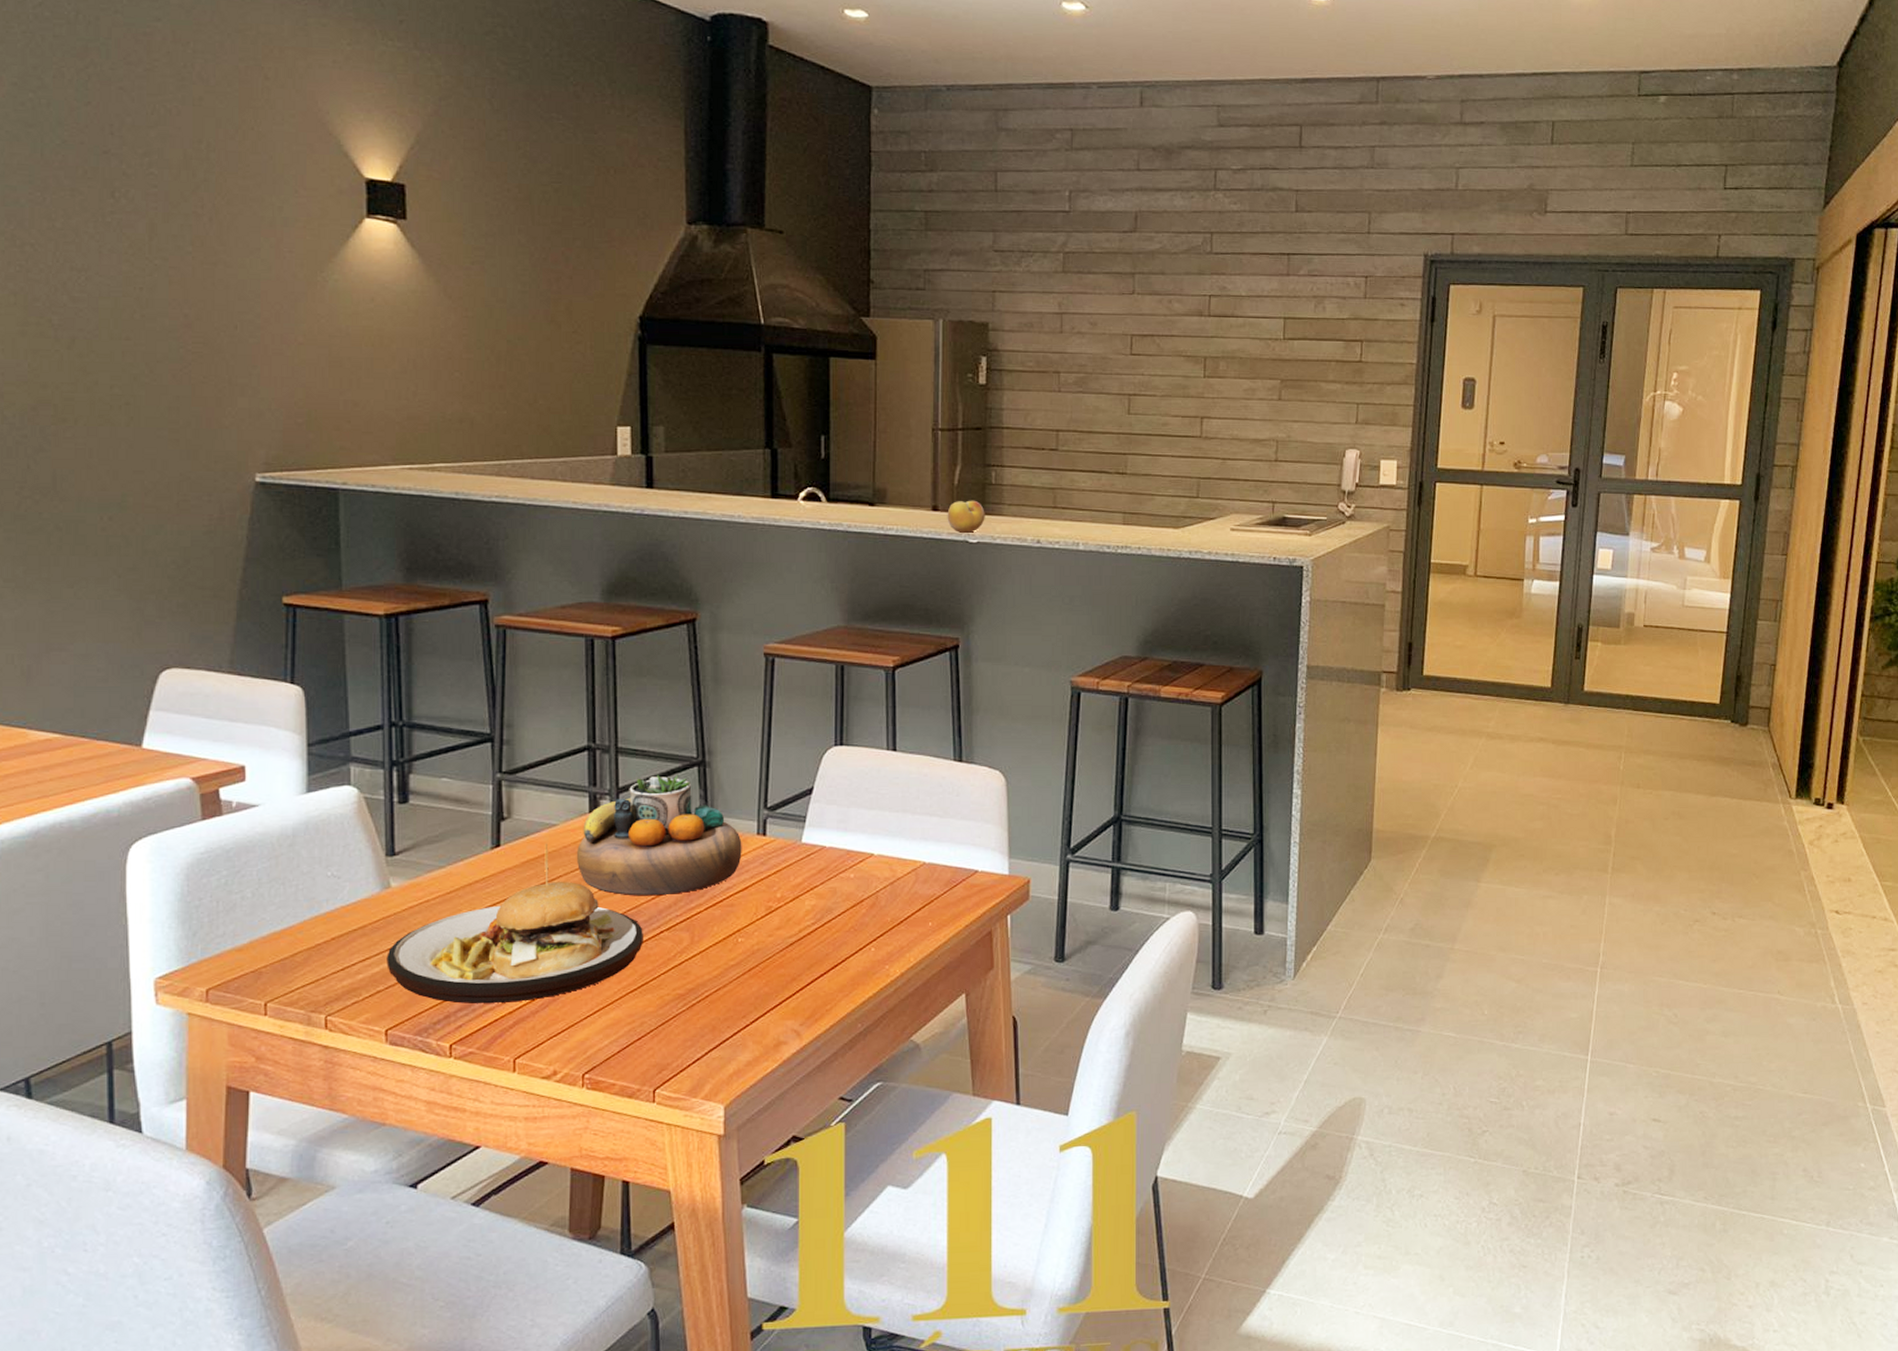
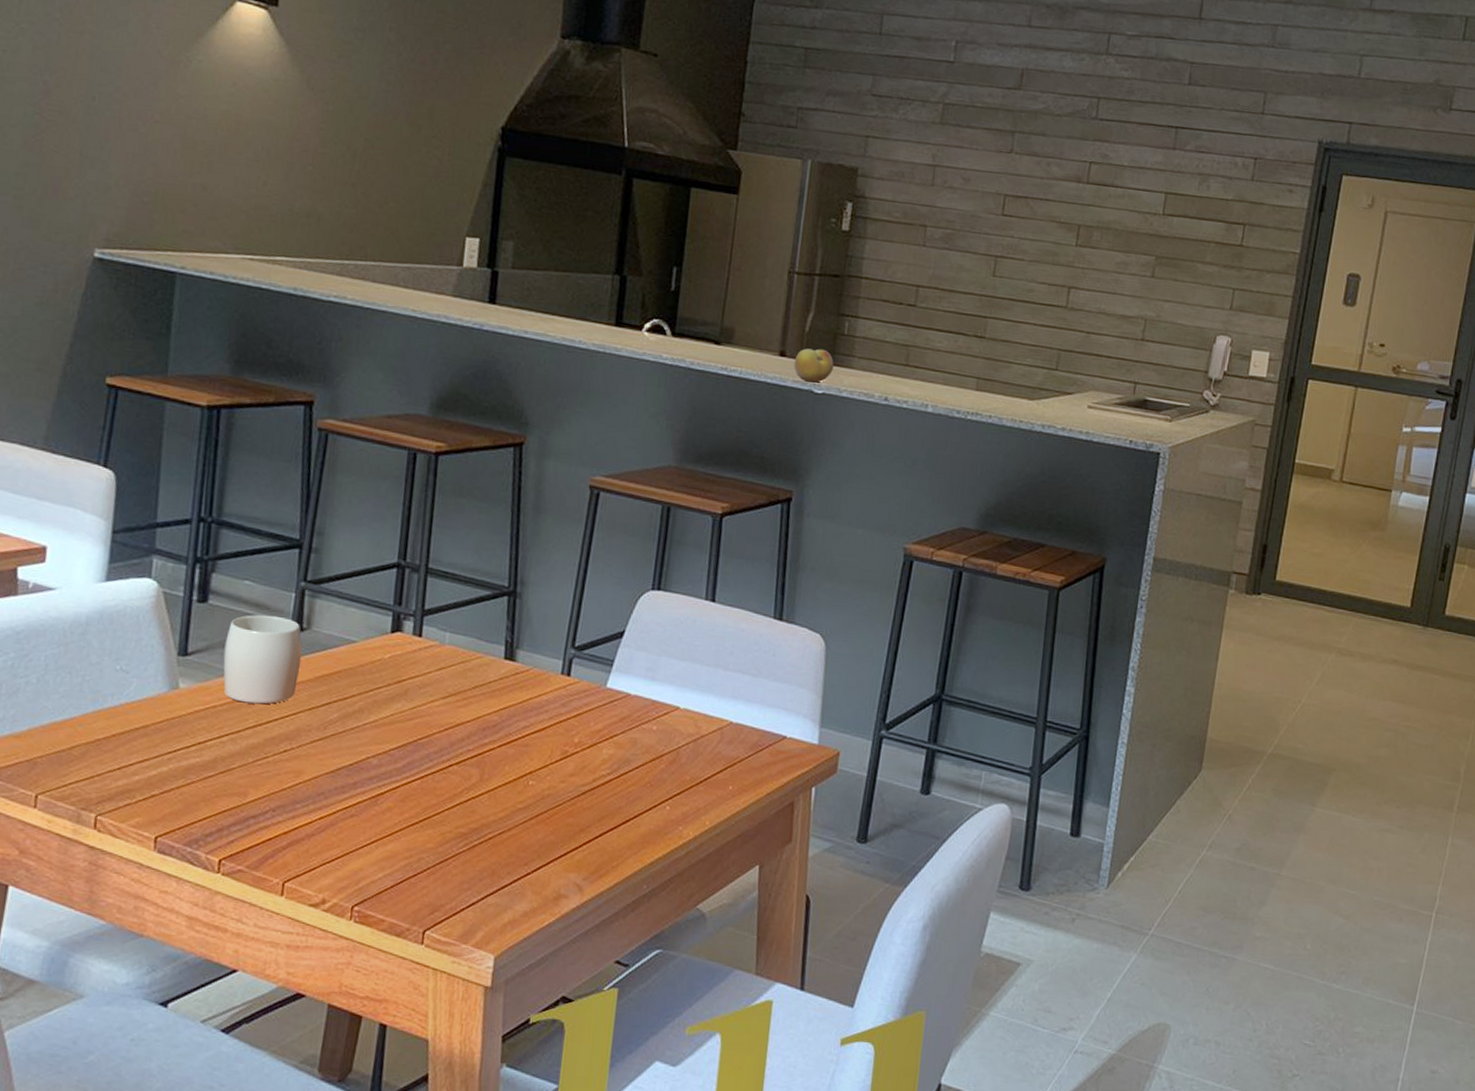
plate: present [387,843,643,1003] -> none [164,659,432,822]
mug: none [430,808,506,894] -> present [223,614,303,705]
decorative bowl: present [576,774,742,896] -> none [371,600,545,727]

